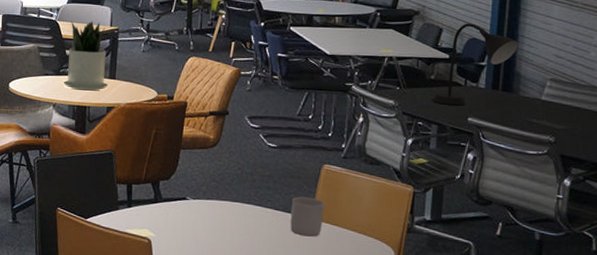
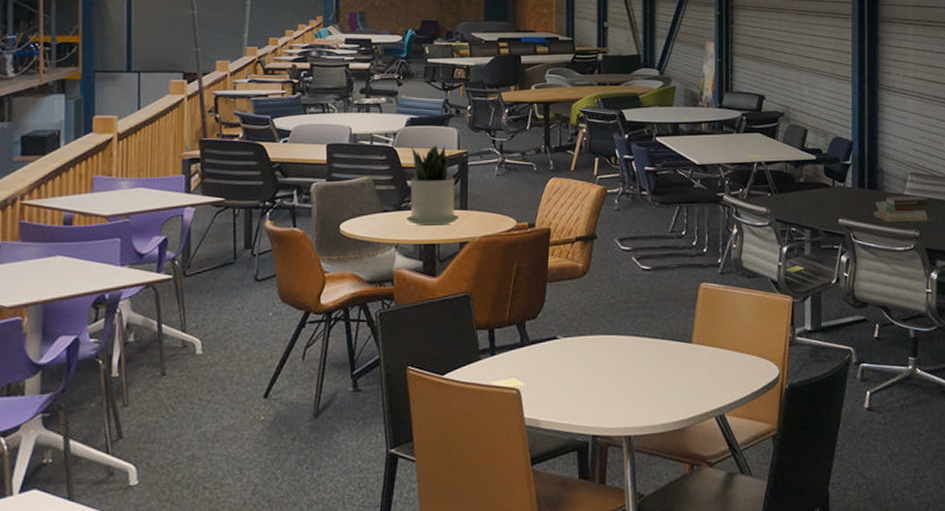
mug: present [290,196,325,237] -> none [670,320,706,364]
desk lamp: present [431,23,518,106] -> none [802,122,879,208]
books: none [506,100,569,128] -> present [873,195,930,222]

